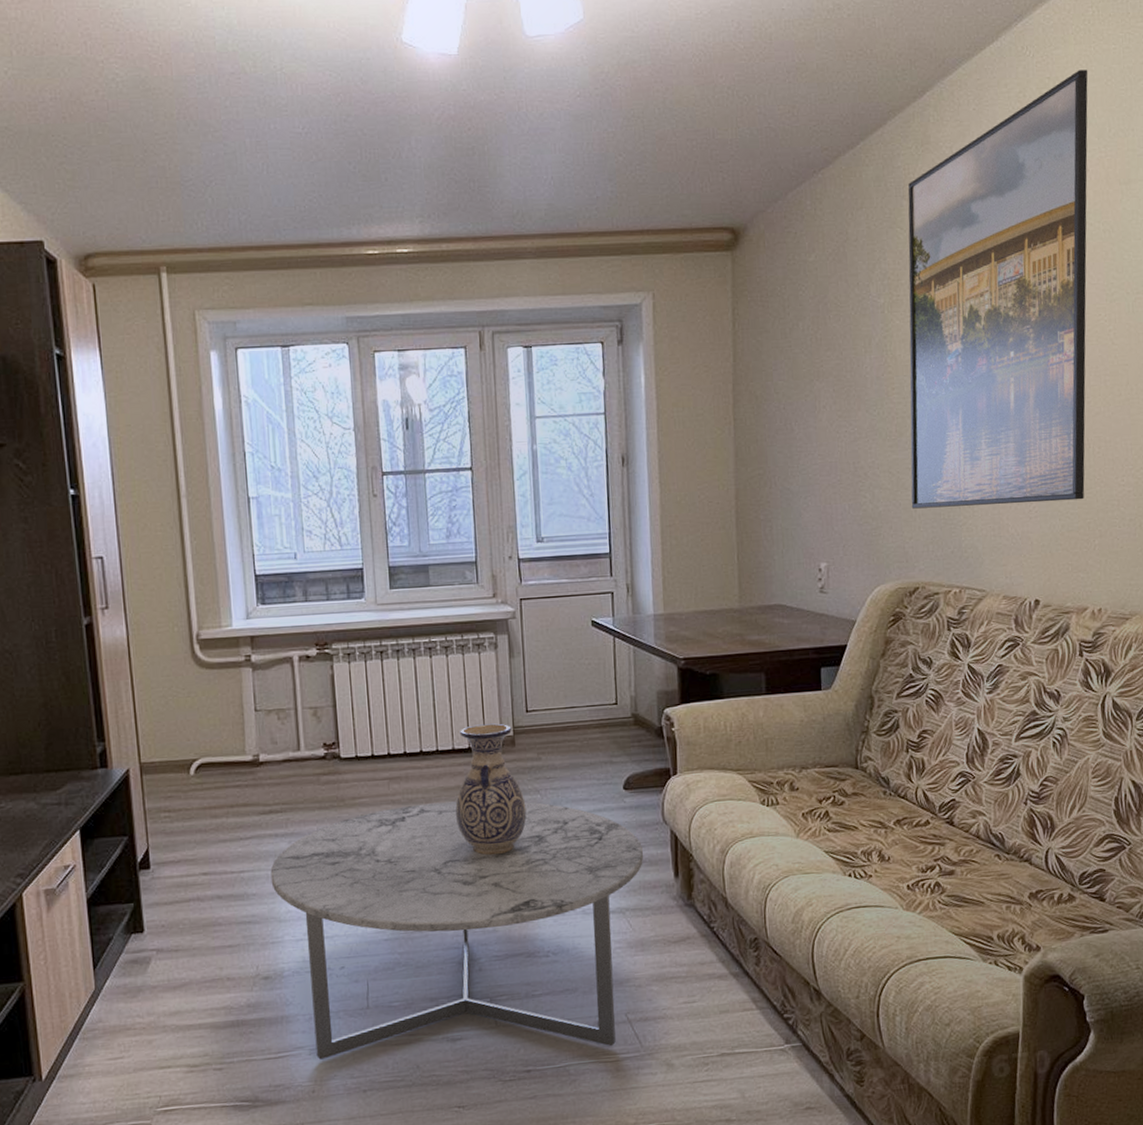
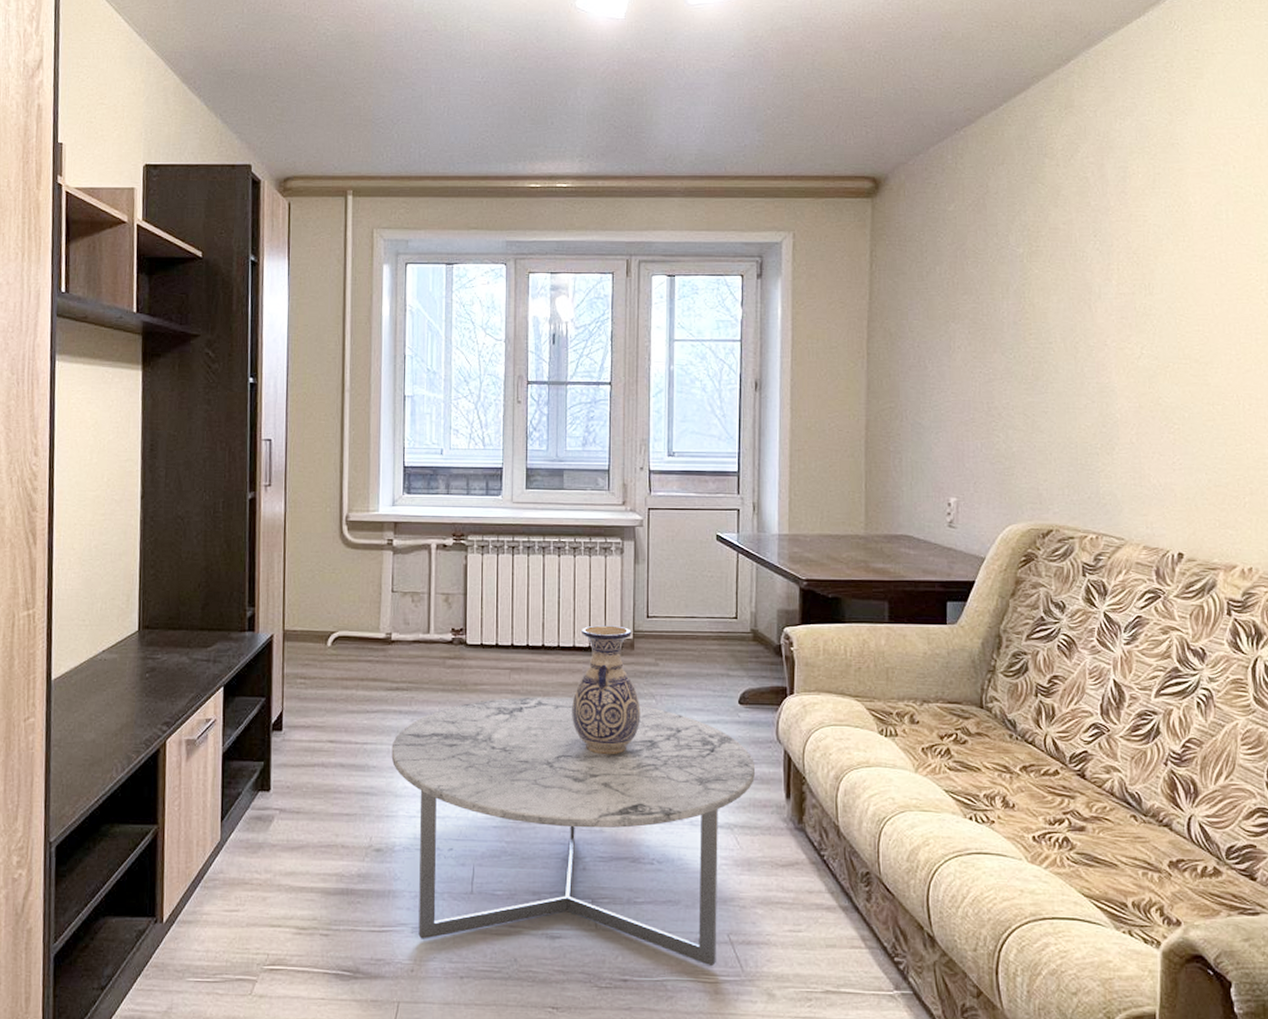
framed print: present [908,69,1088,509] -> none [1046,43,1239,456]

